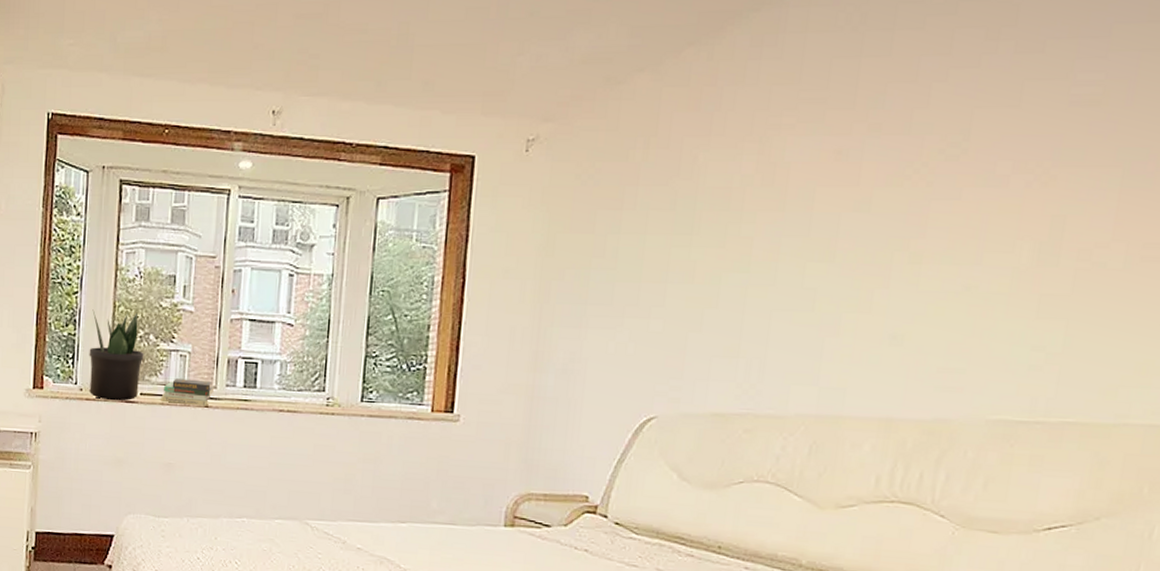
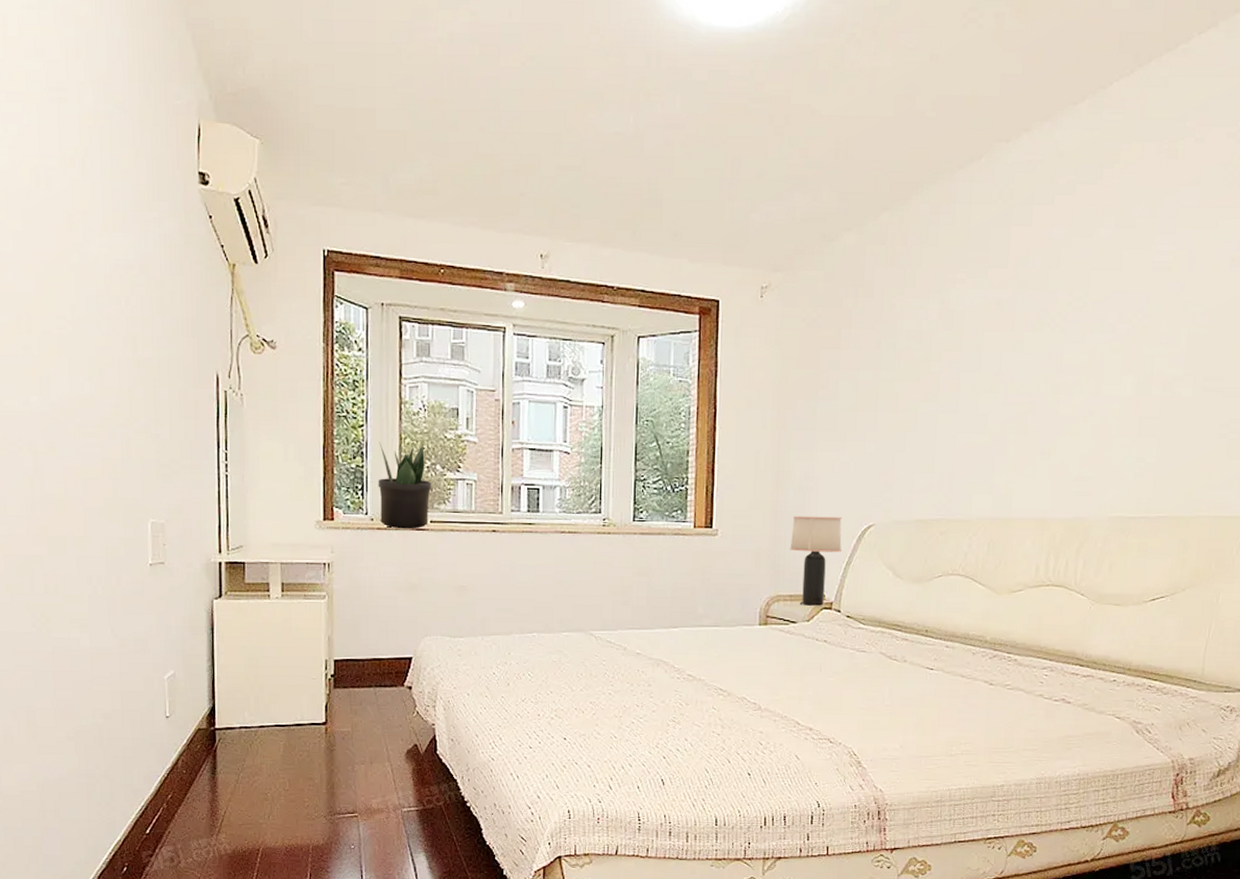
books: present [161,378,214,406] -> none [450,506,500,531]
table lamp: none [546,403,615,509] -> present [789,516,843,606]

